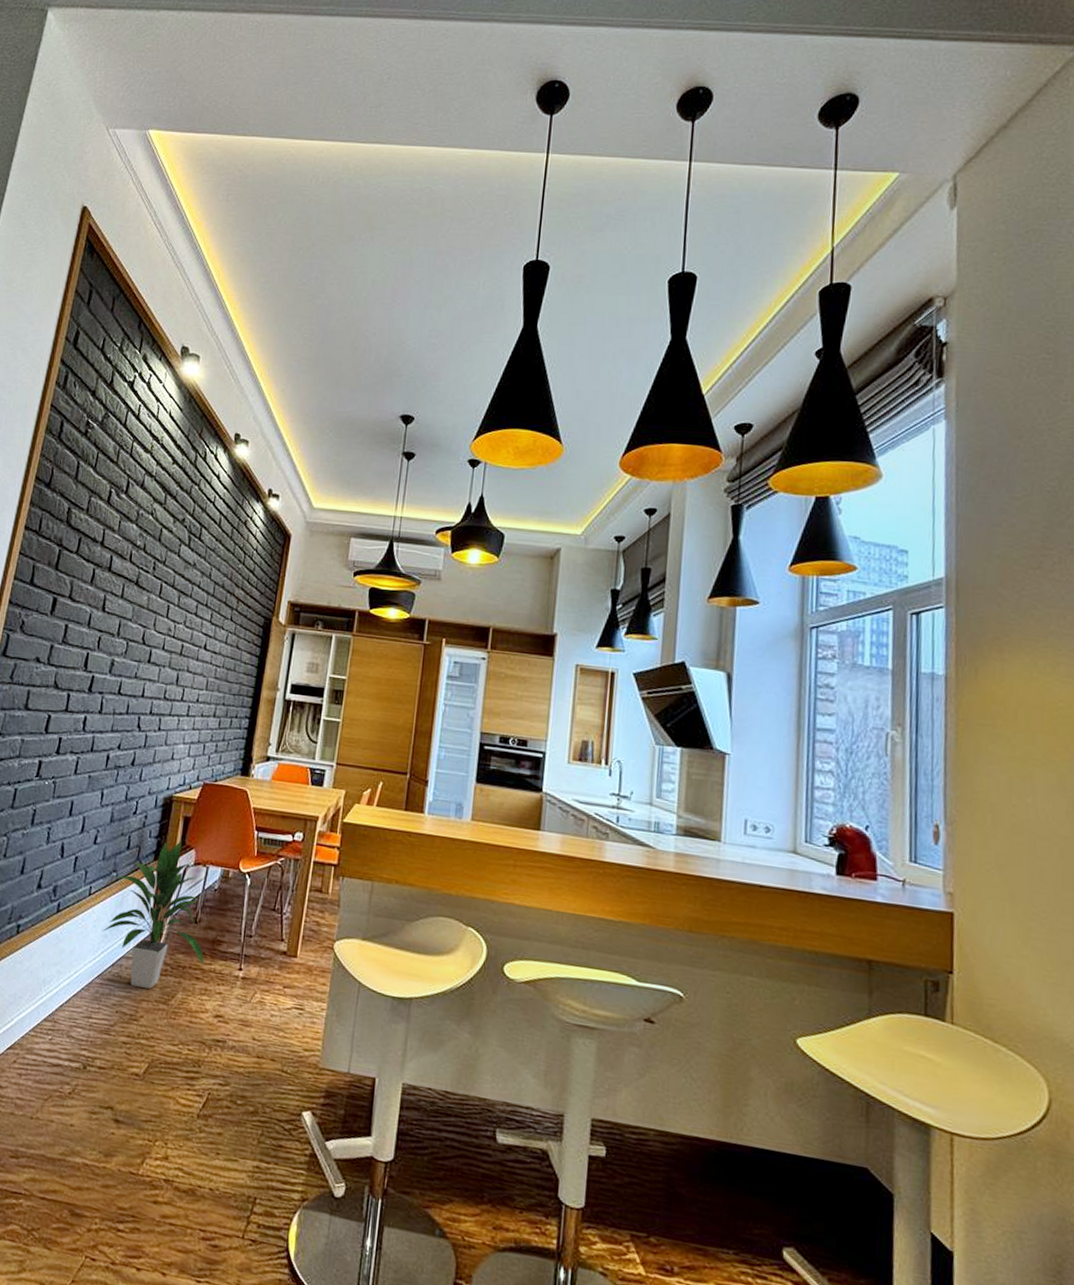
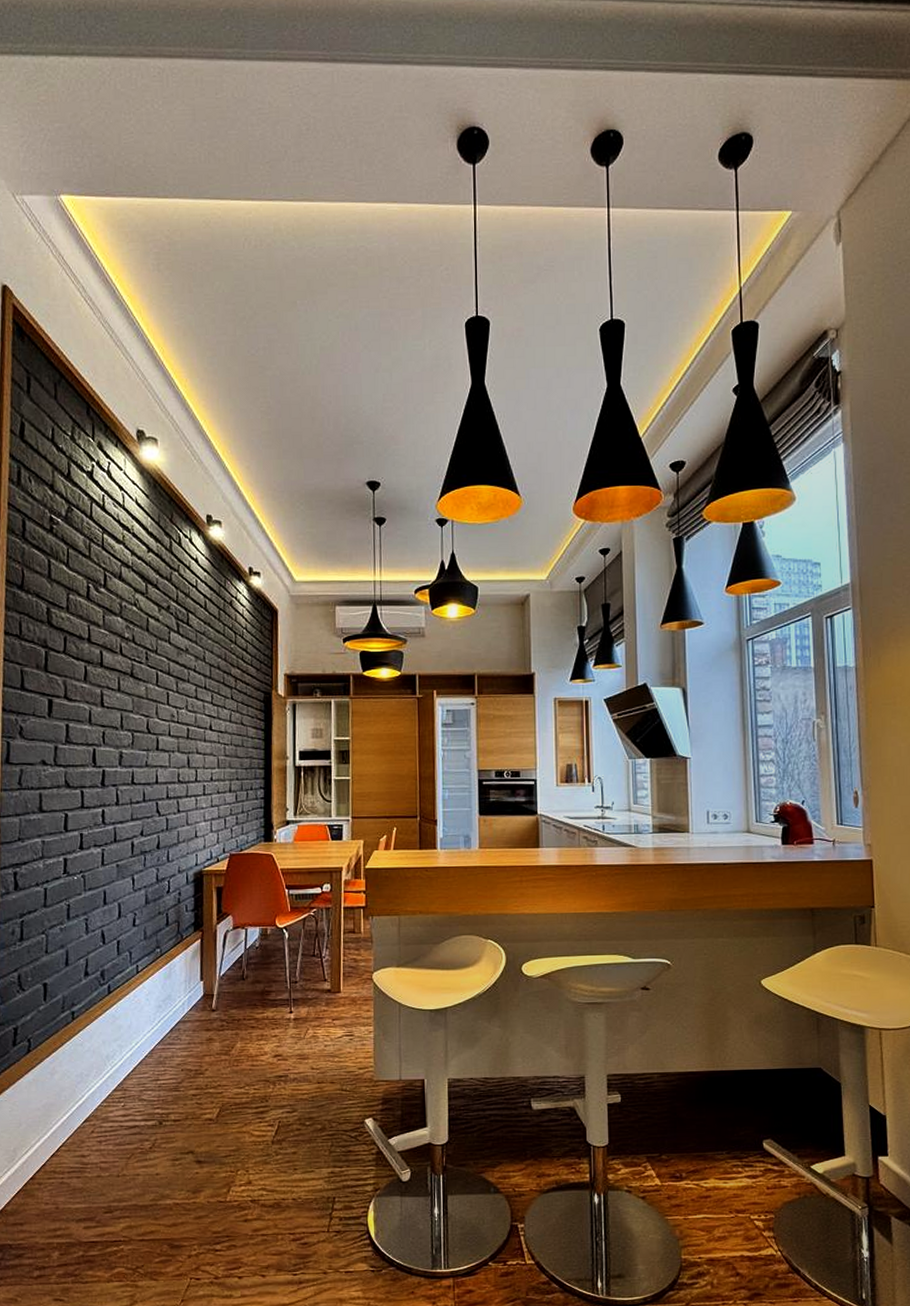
indoor plant: present [101,840,204,989] -> none [155,909,257,1045]

